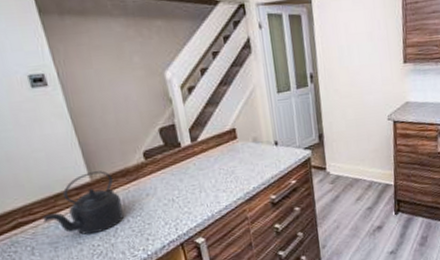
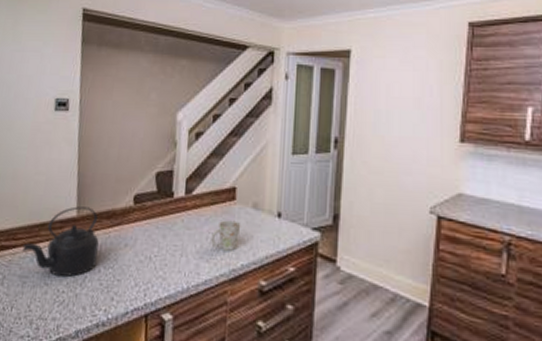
mug: none [222,155,247,180] -> present [210,220,241,251]

